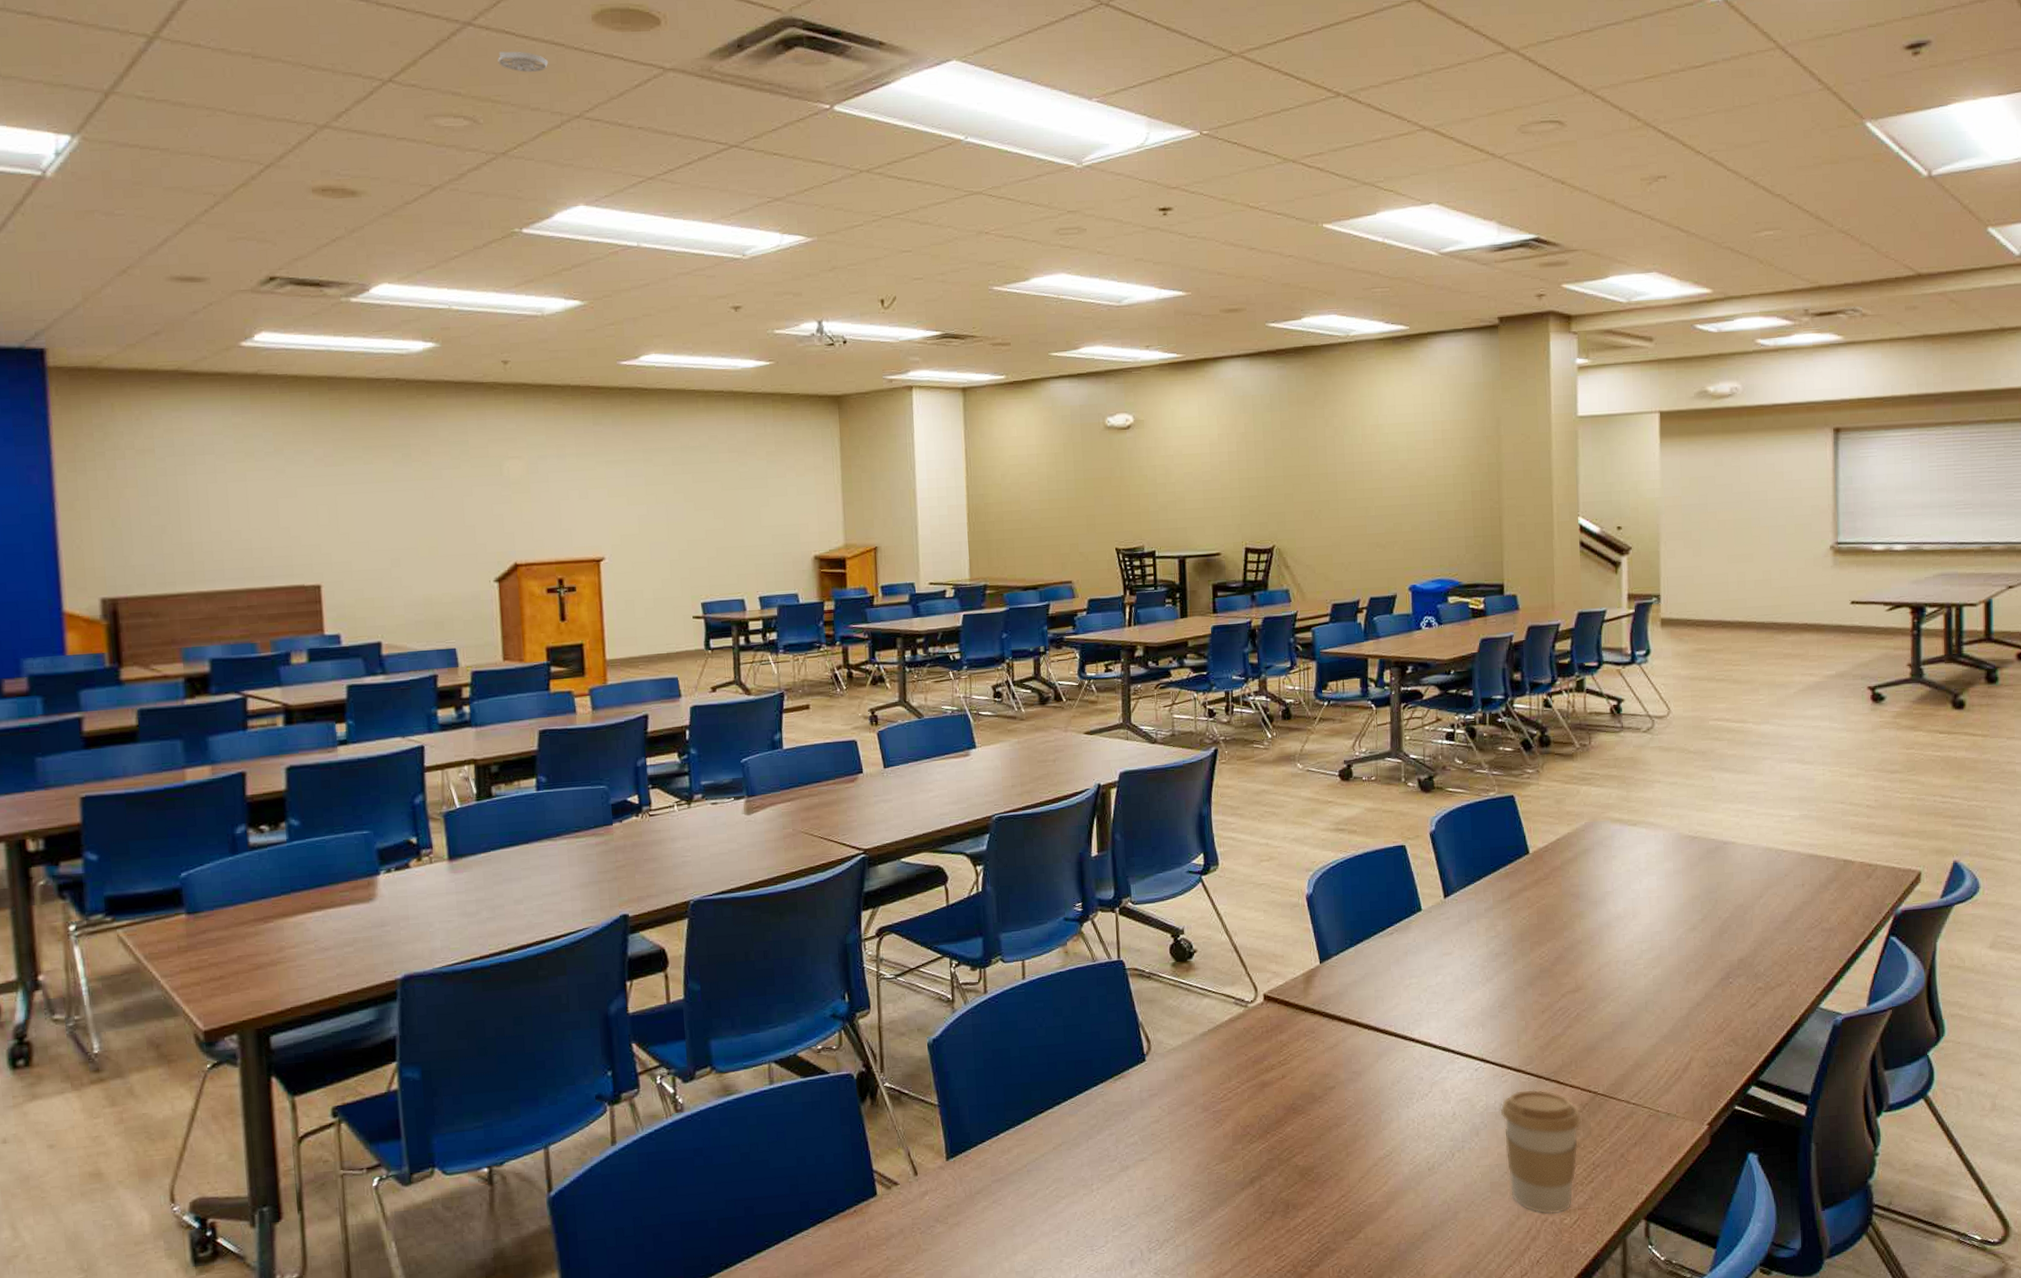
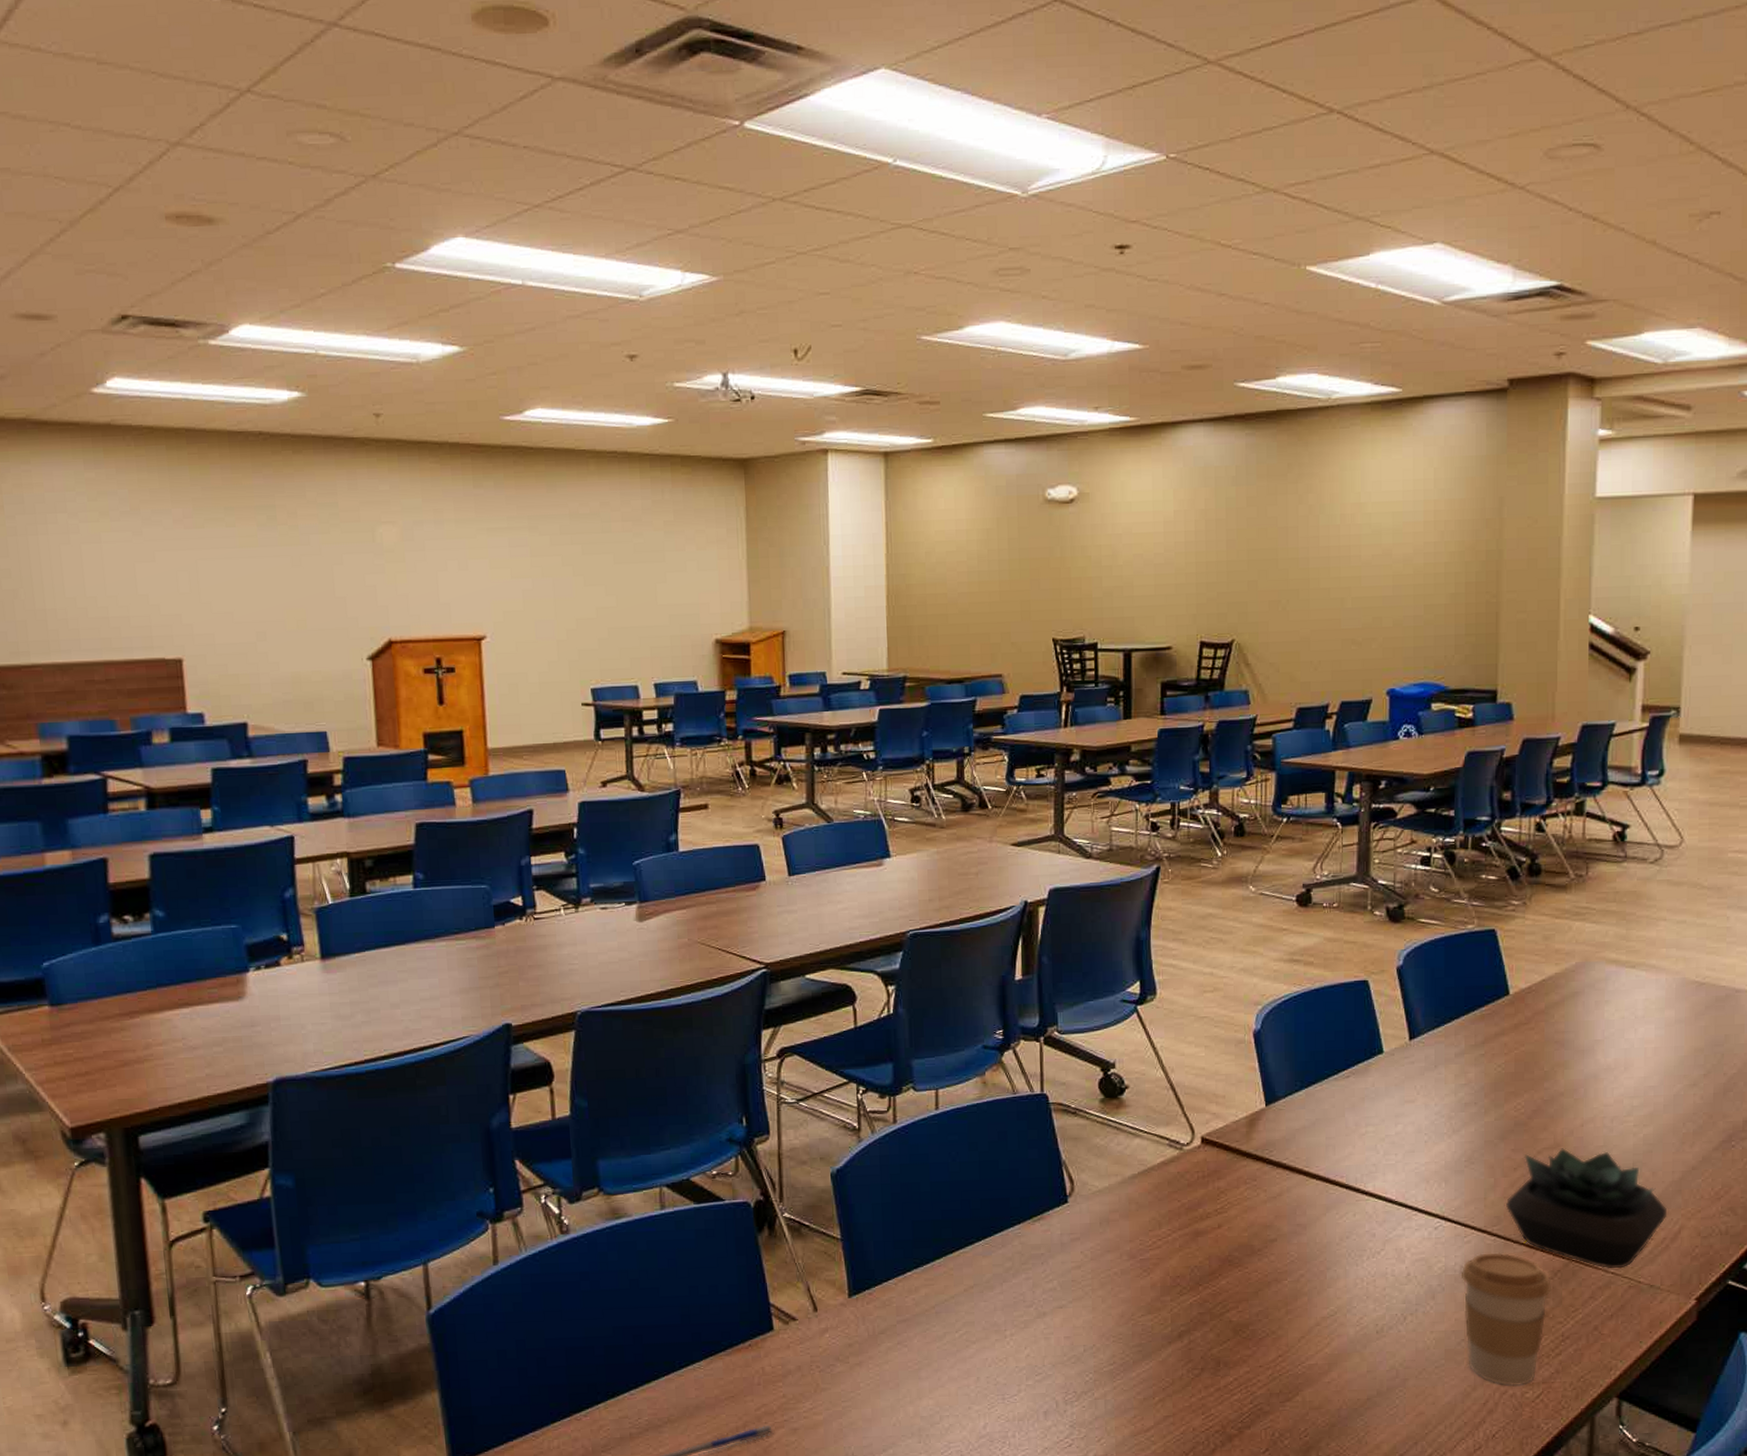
smoke detector: present [498,51,549,72] -> none [367,56,424,81]
succulent plant: none [1536,991,1679,1100] -> present [1505,1148,1668,1269]

